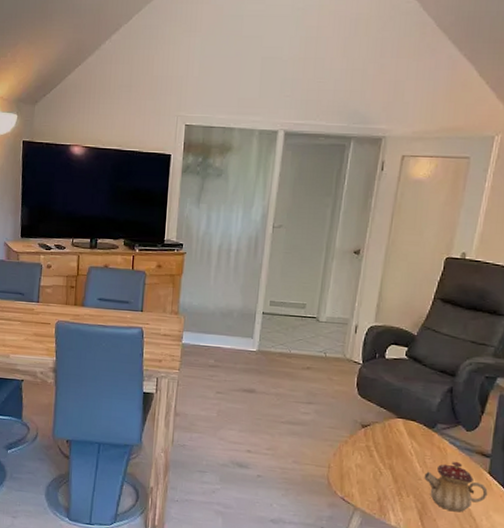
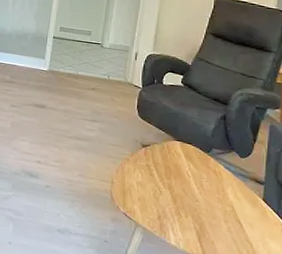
teapot: present [424,461,488,513] -> none [201,186,263,237]

